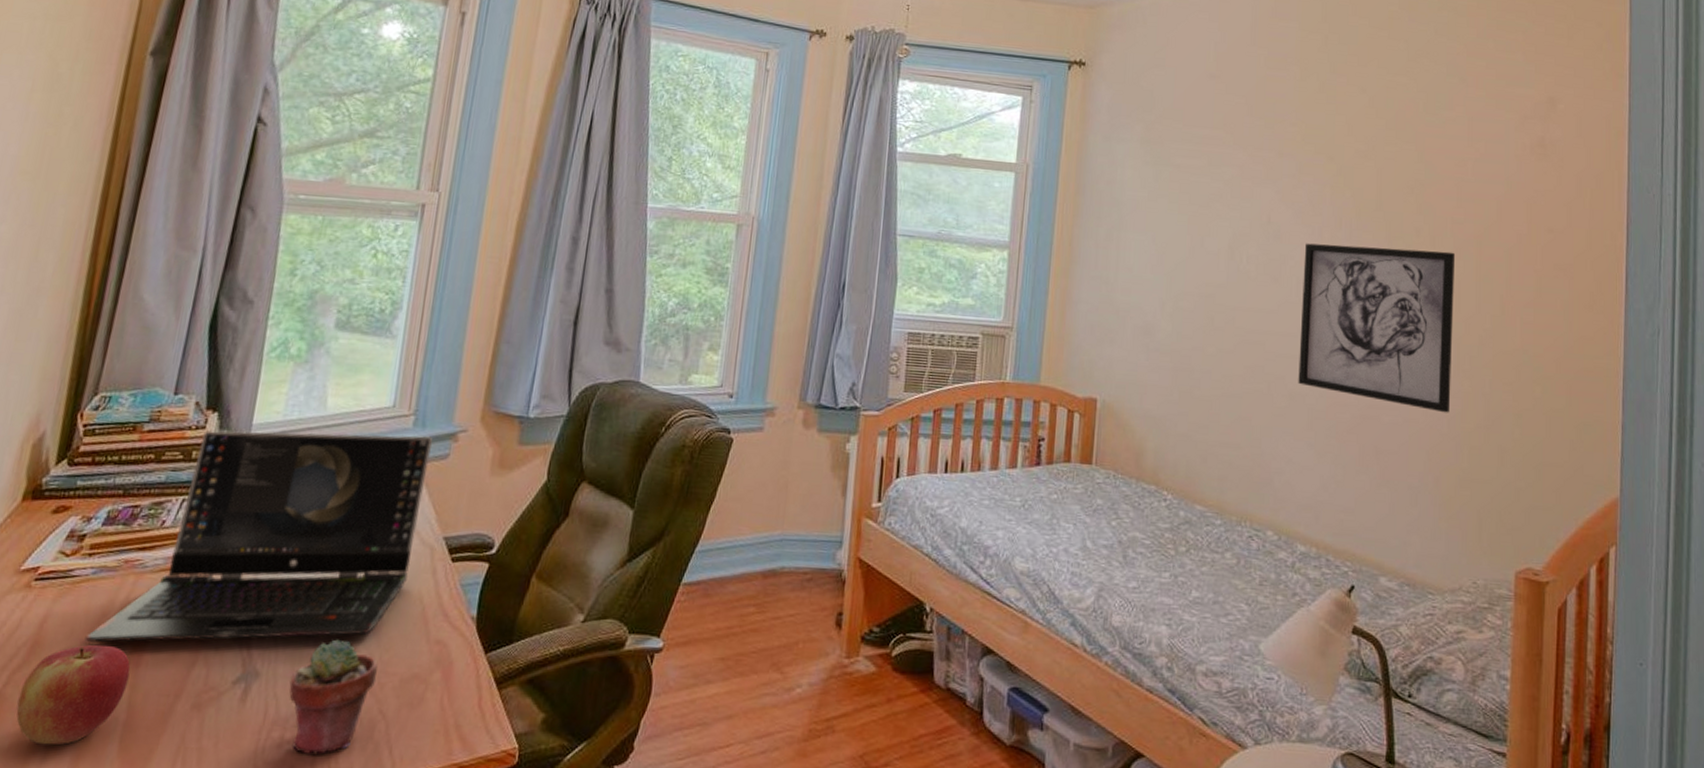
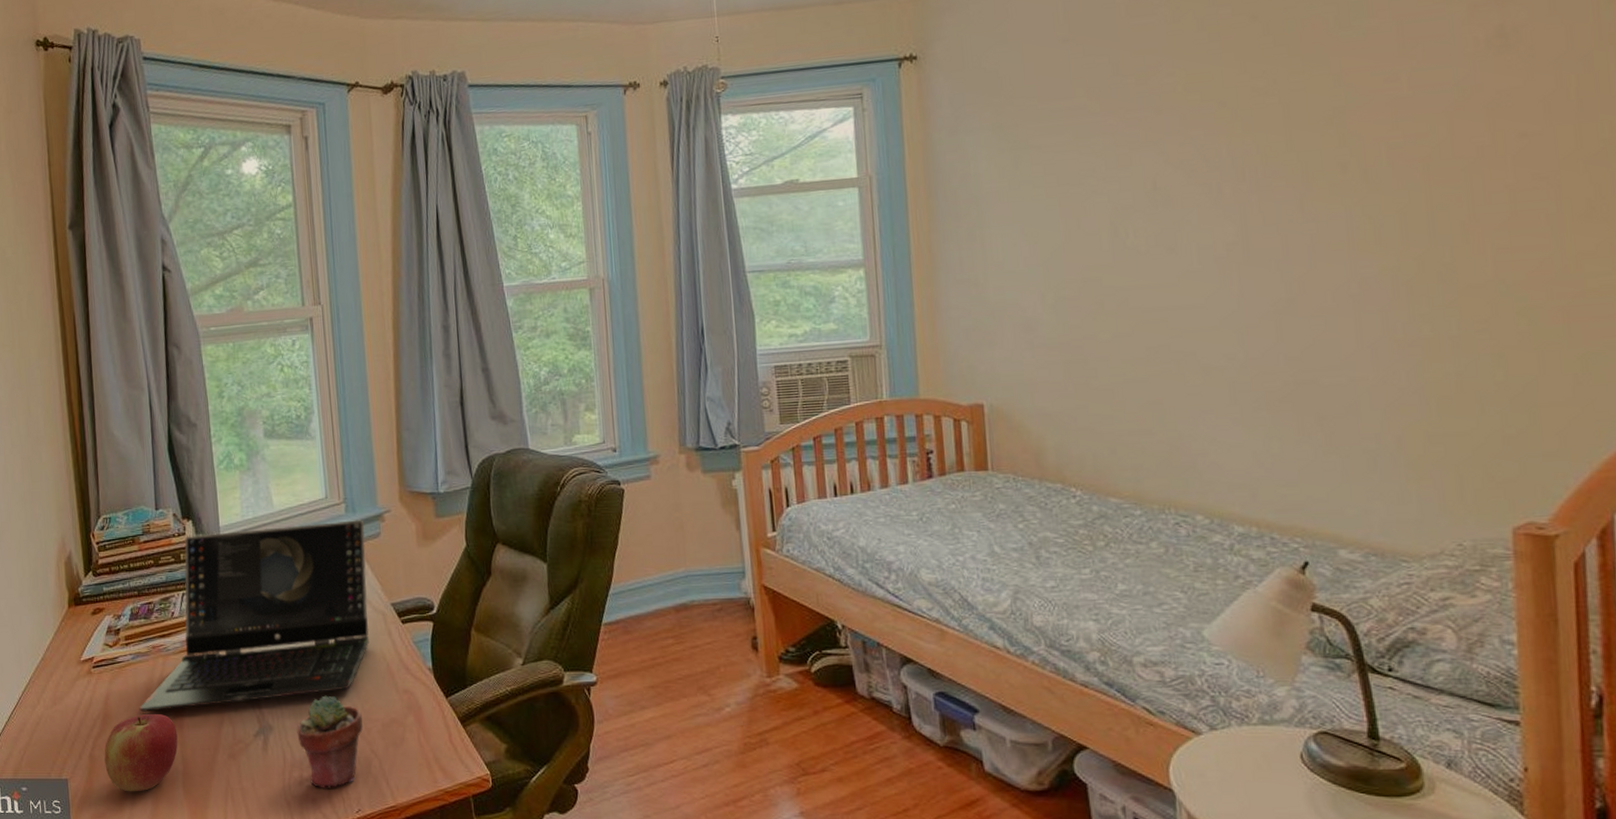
wall art: present [1298,243,1456,413] -> none [1202,182,1408,365]

